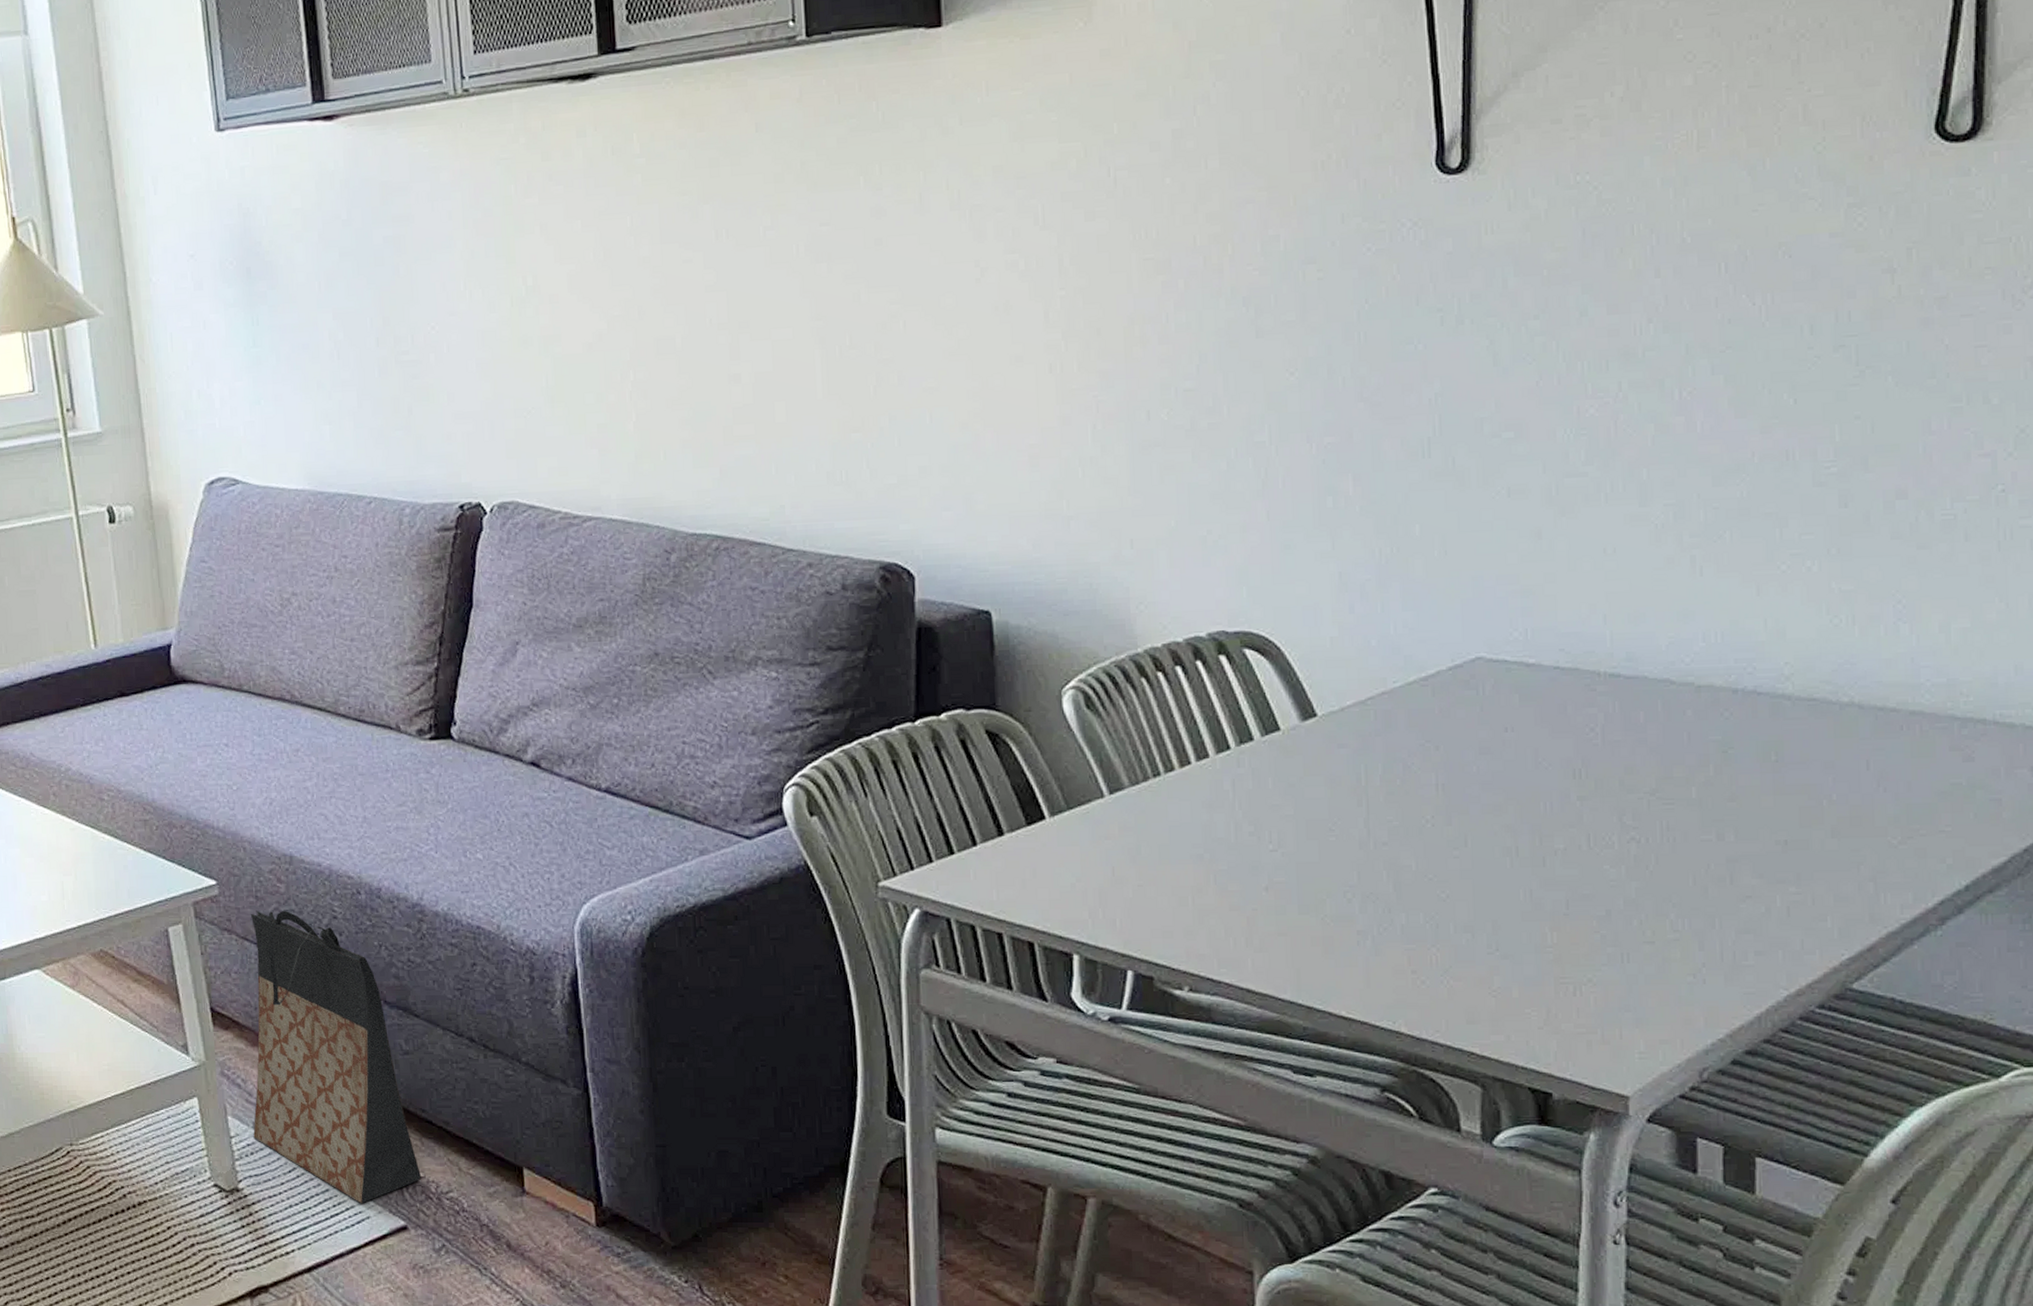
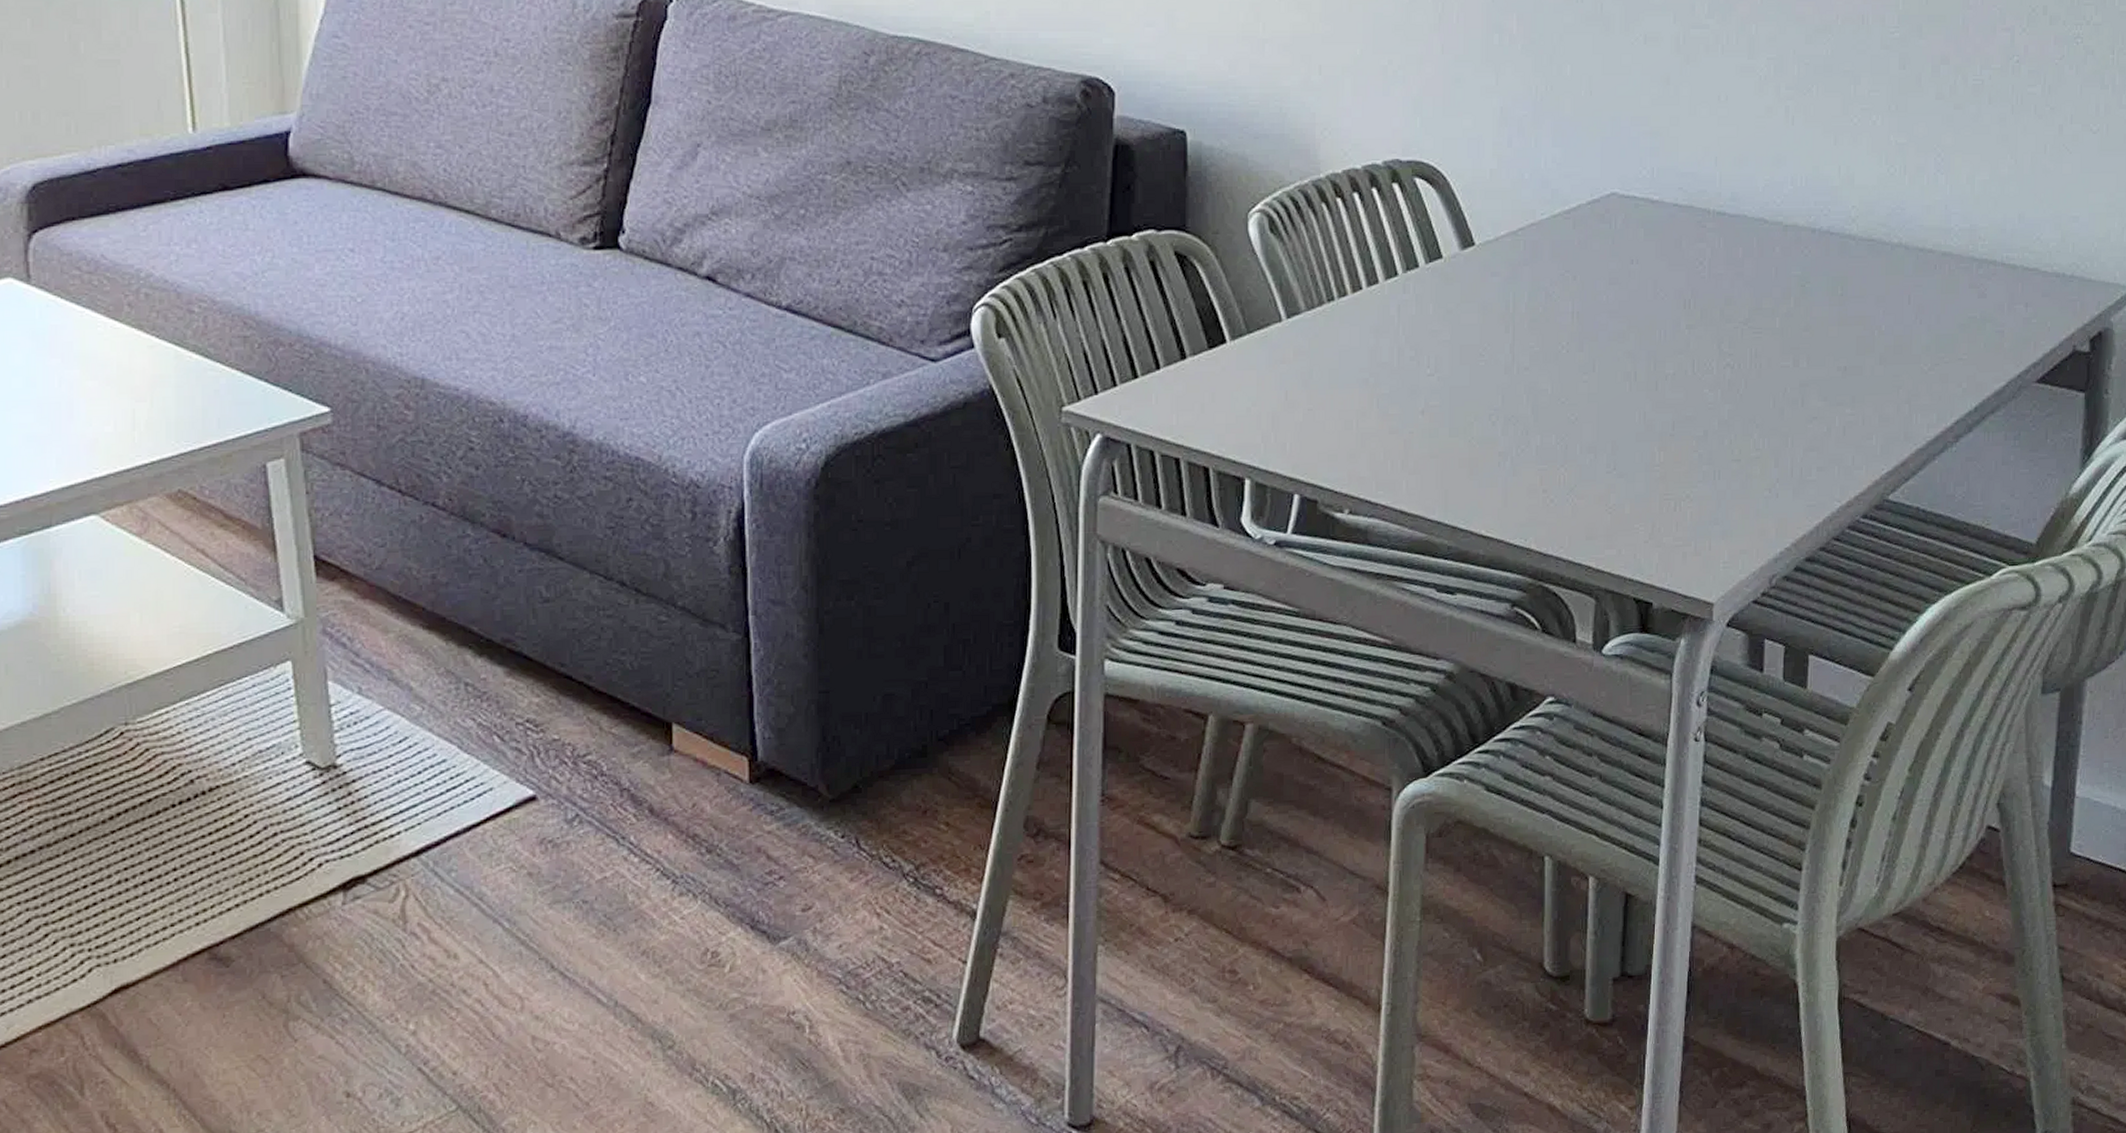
bag: present [250,910,422,1204] -> none [358,442,557,774]

